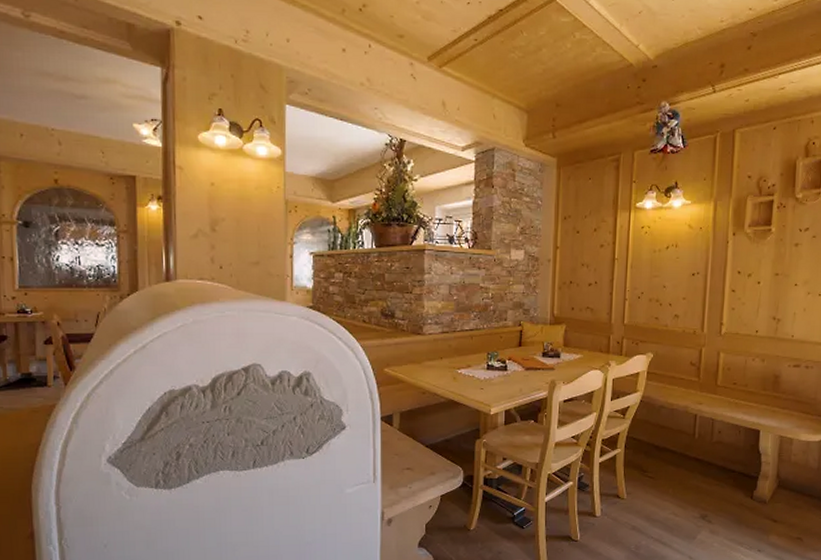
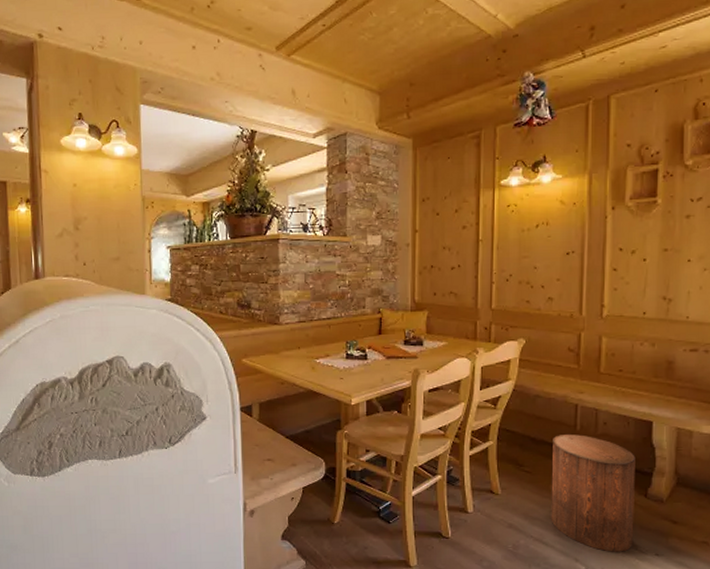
stool: none [670,442,744,550] -> present [551,434,635,552]

